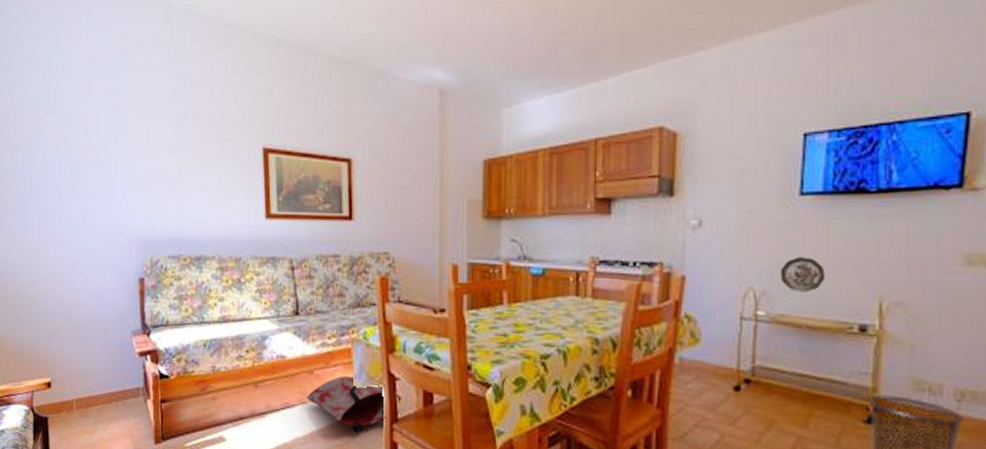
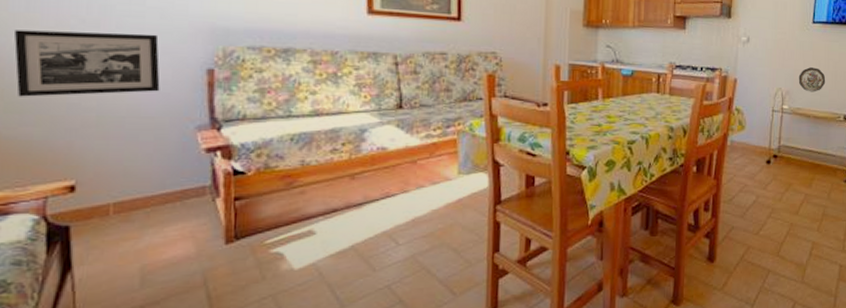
picture frame: none [12,247,106,305] -> present [13,30,160,97]
bag: present [306,375,401,433] -> none [408,164,505,216]

